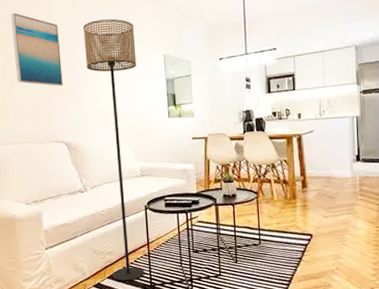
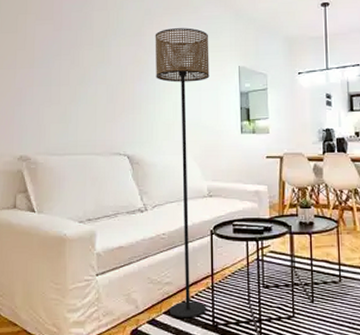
wall art: present [11,12,63,87] -> none [81,17,130,96]

